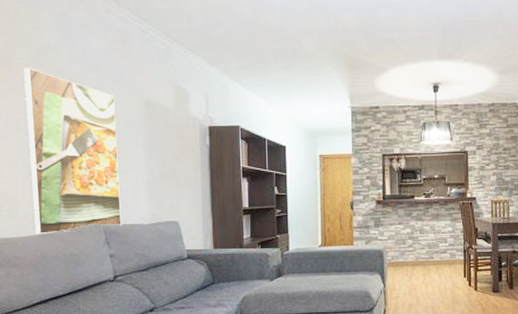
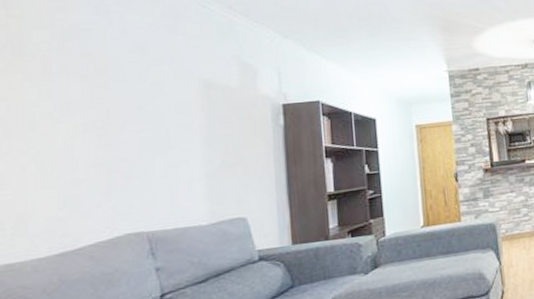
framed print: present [23,68,122,235] -> none [42,53,172,255]

